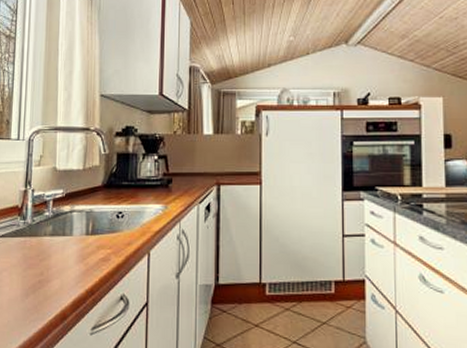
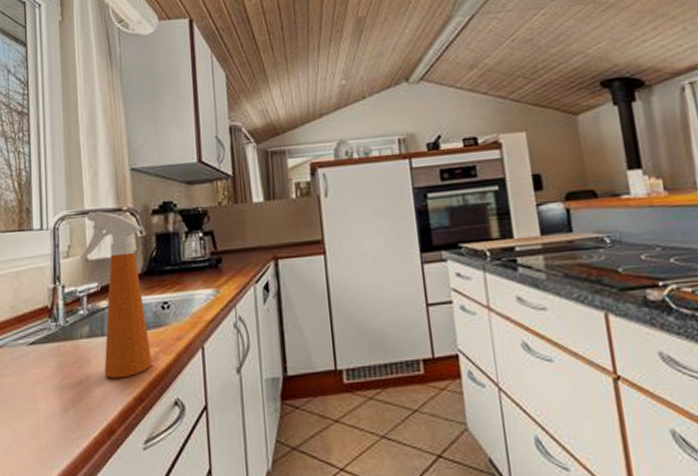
spray bottle: none [49,129,106,273] -> present [79,211,152,379]

